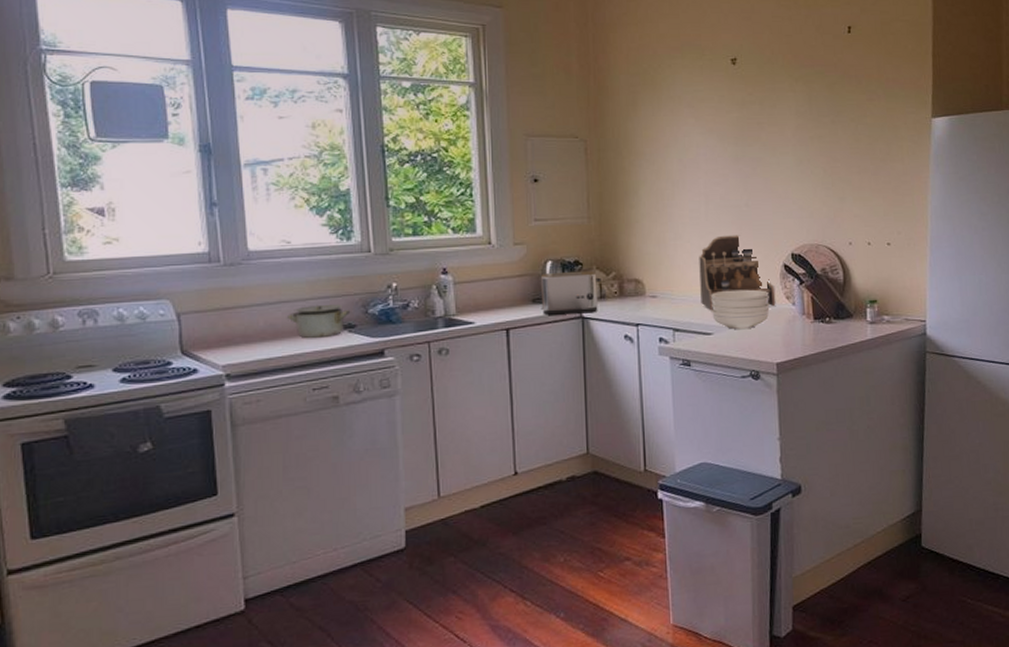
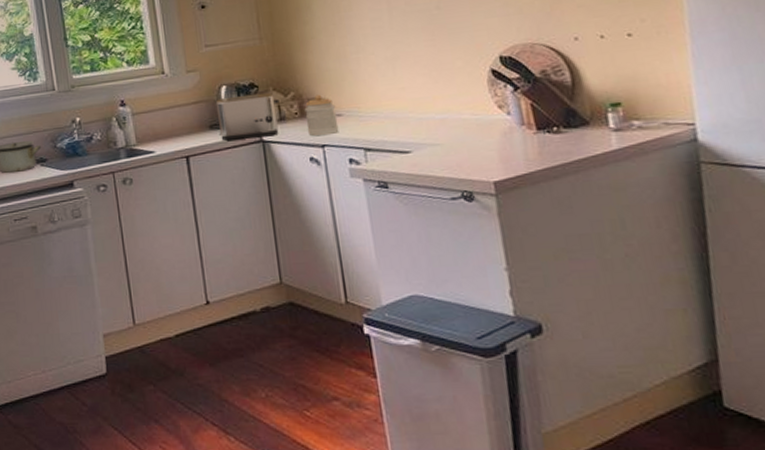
jar: none [623,276,653,316] -> present [304,94,339,137]
spice rack: present [699,235,775,311] -> none [386,41,485,127]
bowl: present [710,289,770,330] -> none [403,100,479,146]

